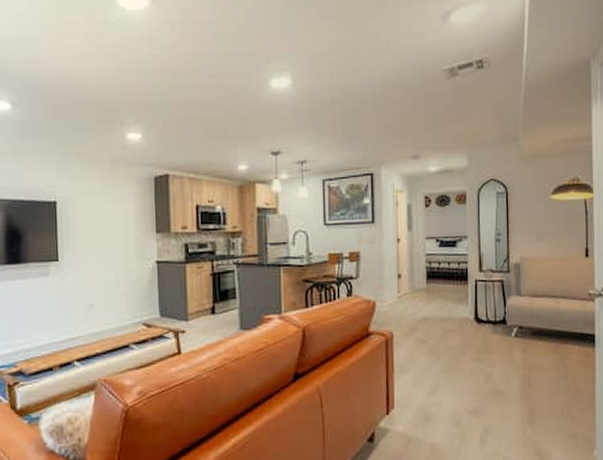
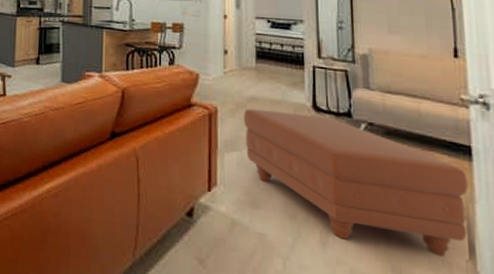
ottoman: none [417,327,592,434] -> present [244,108,469,257]

